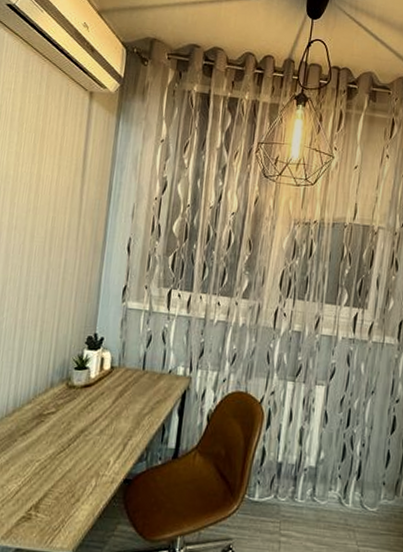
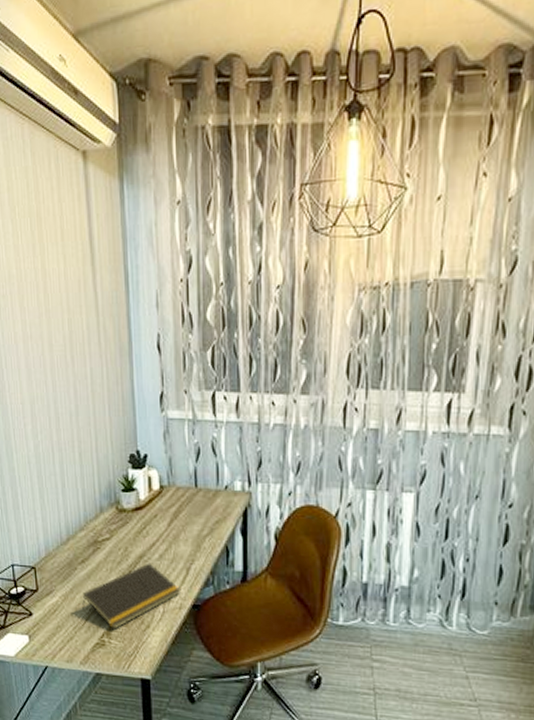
notepad: none [15,437,116,503] -> present [82,563,181,630]

